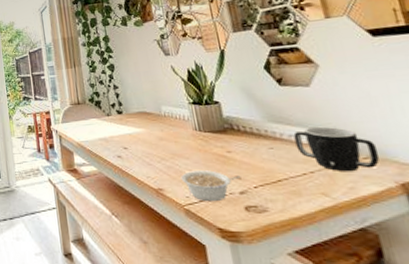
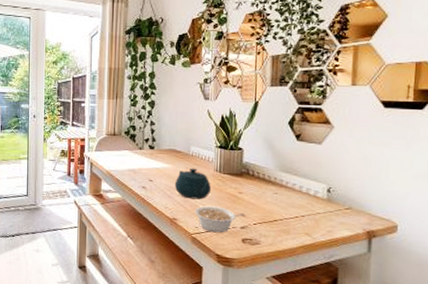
teapot: none [152,129,195,165] -> present [174,168,212,200]
mug: present [293,126,380,172] -> none [296,179,359,219]

